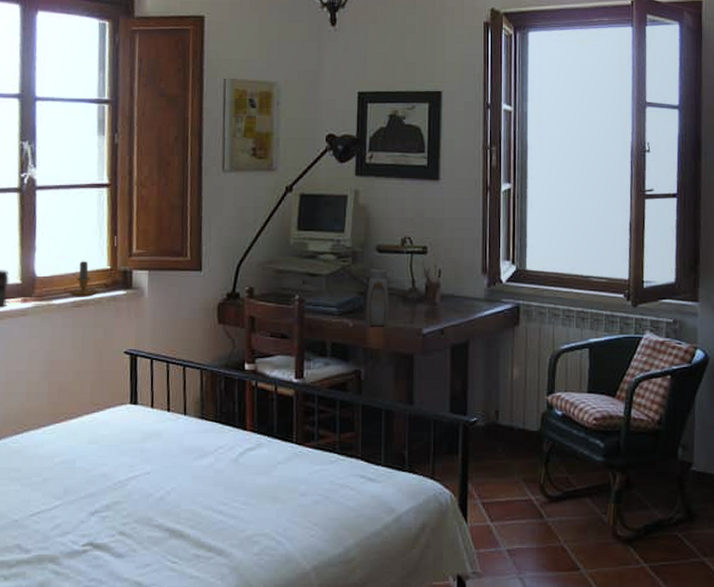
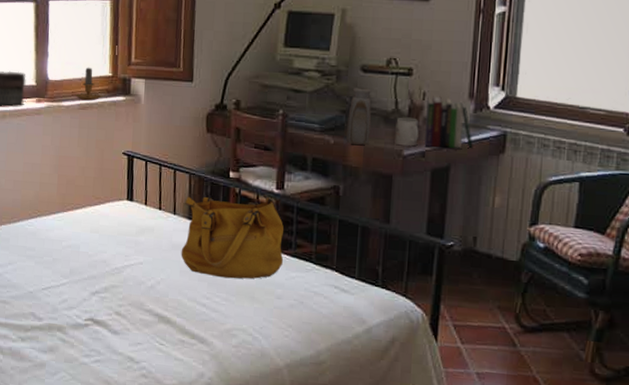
handbag: none [193,384,305,480] -> present [181,193,284,279]
mug: none [414,295,436,324] -> present [395,117,419,147]
books: none [441,273,489,324] -> present [423,96,473,149]

